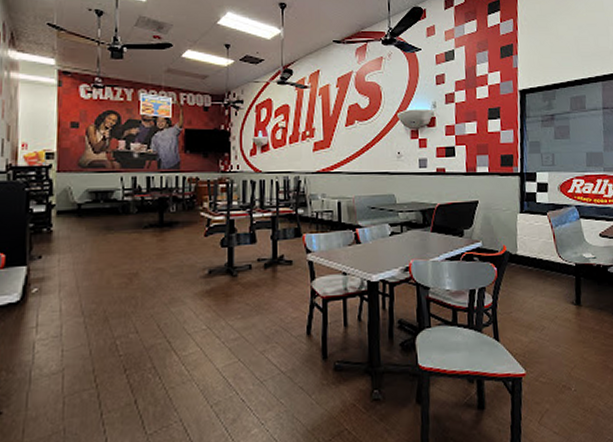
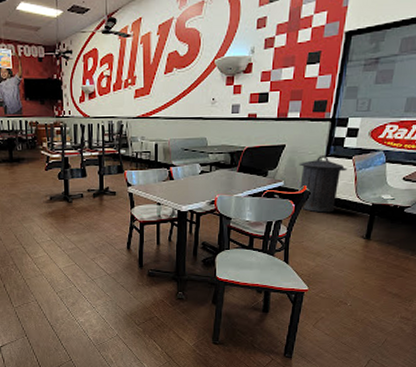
trash can: none [494,212,544,277] -> present [298,156,348,213]

